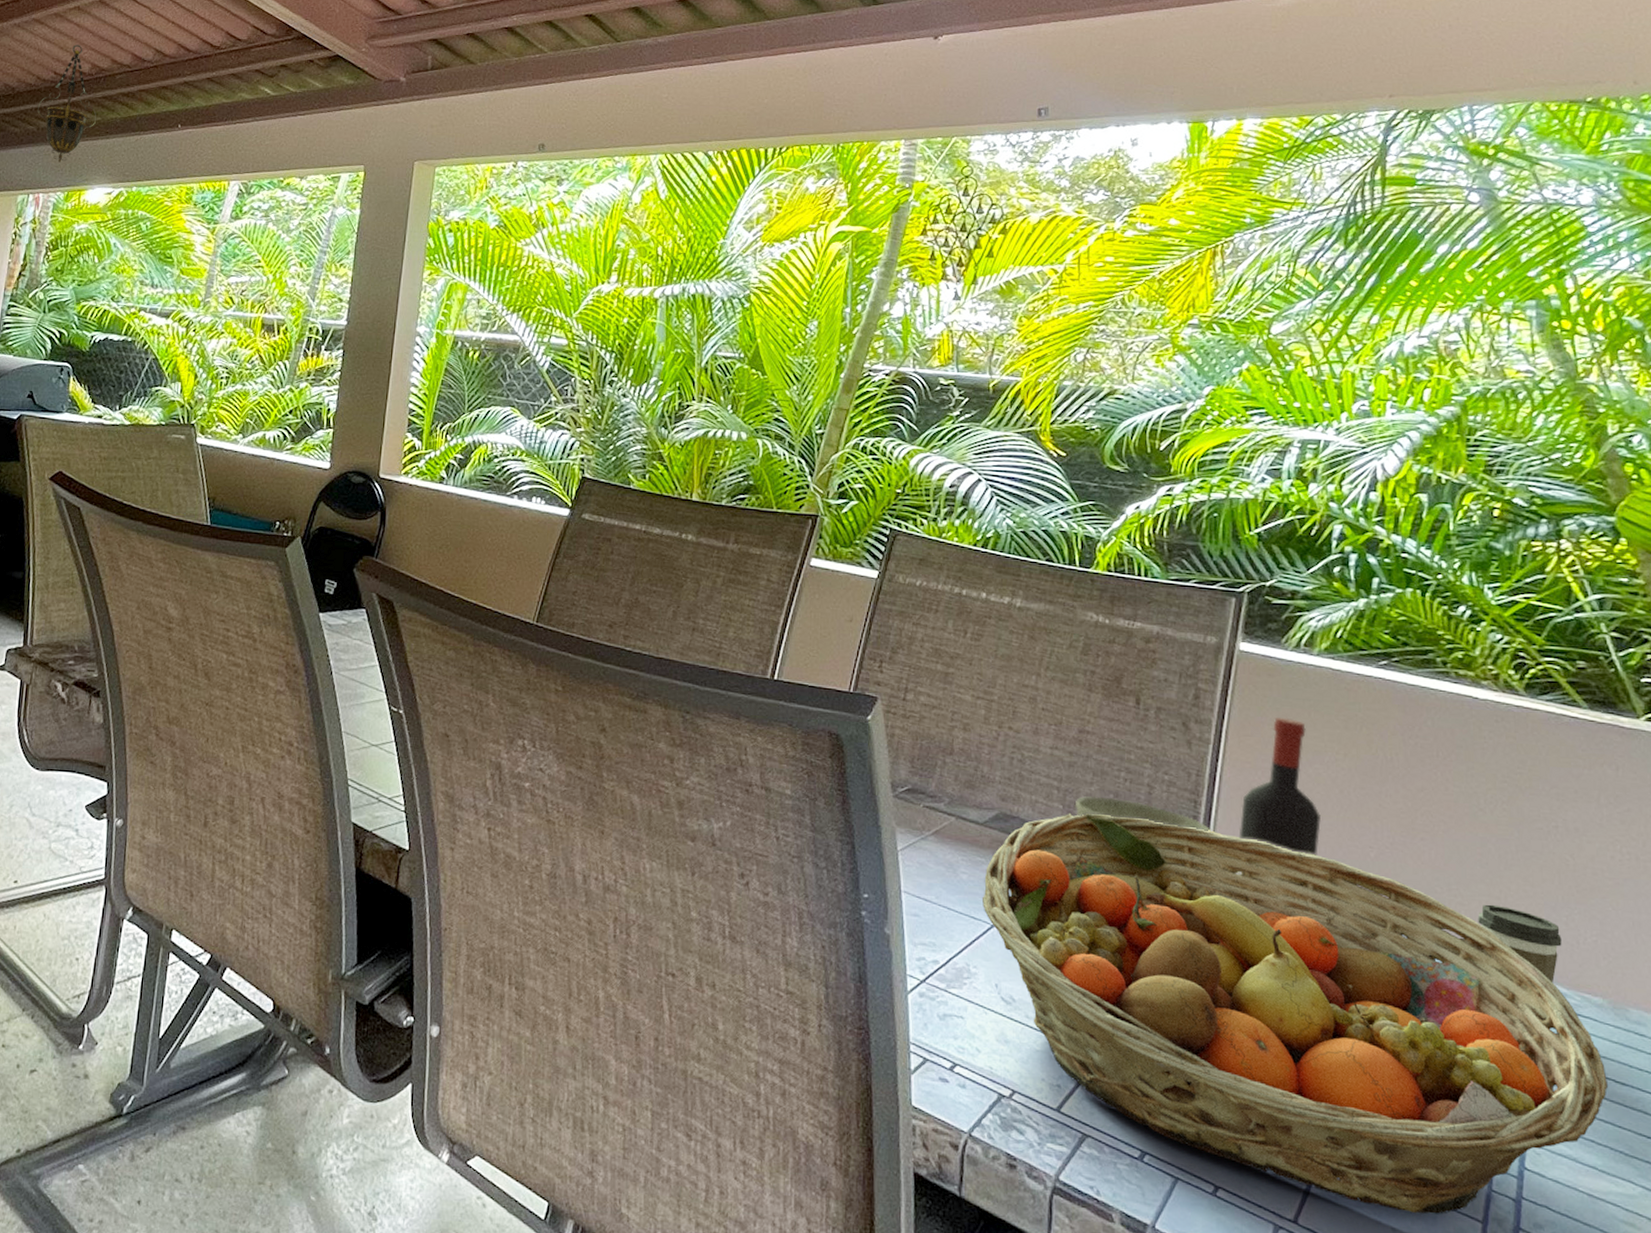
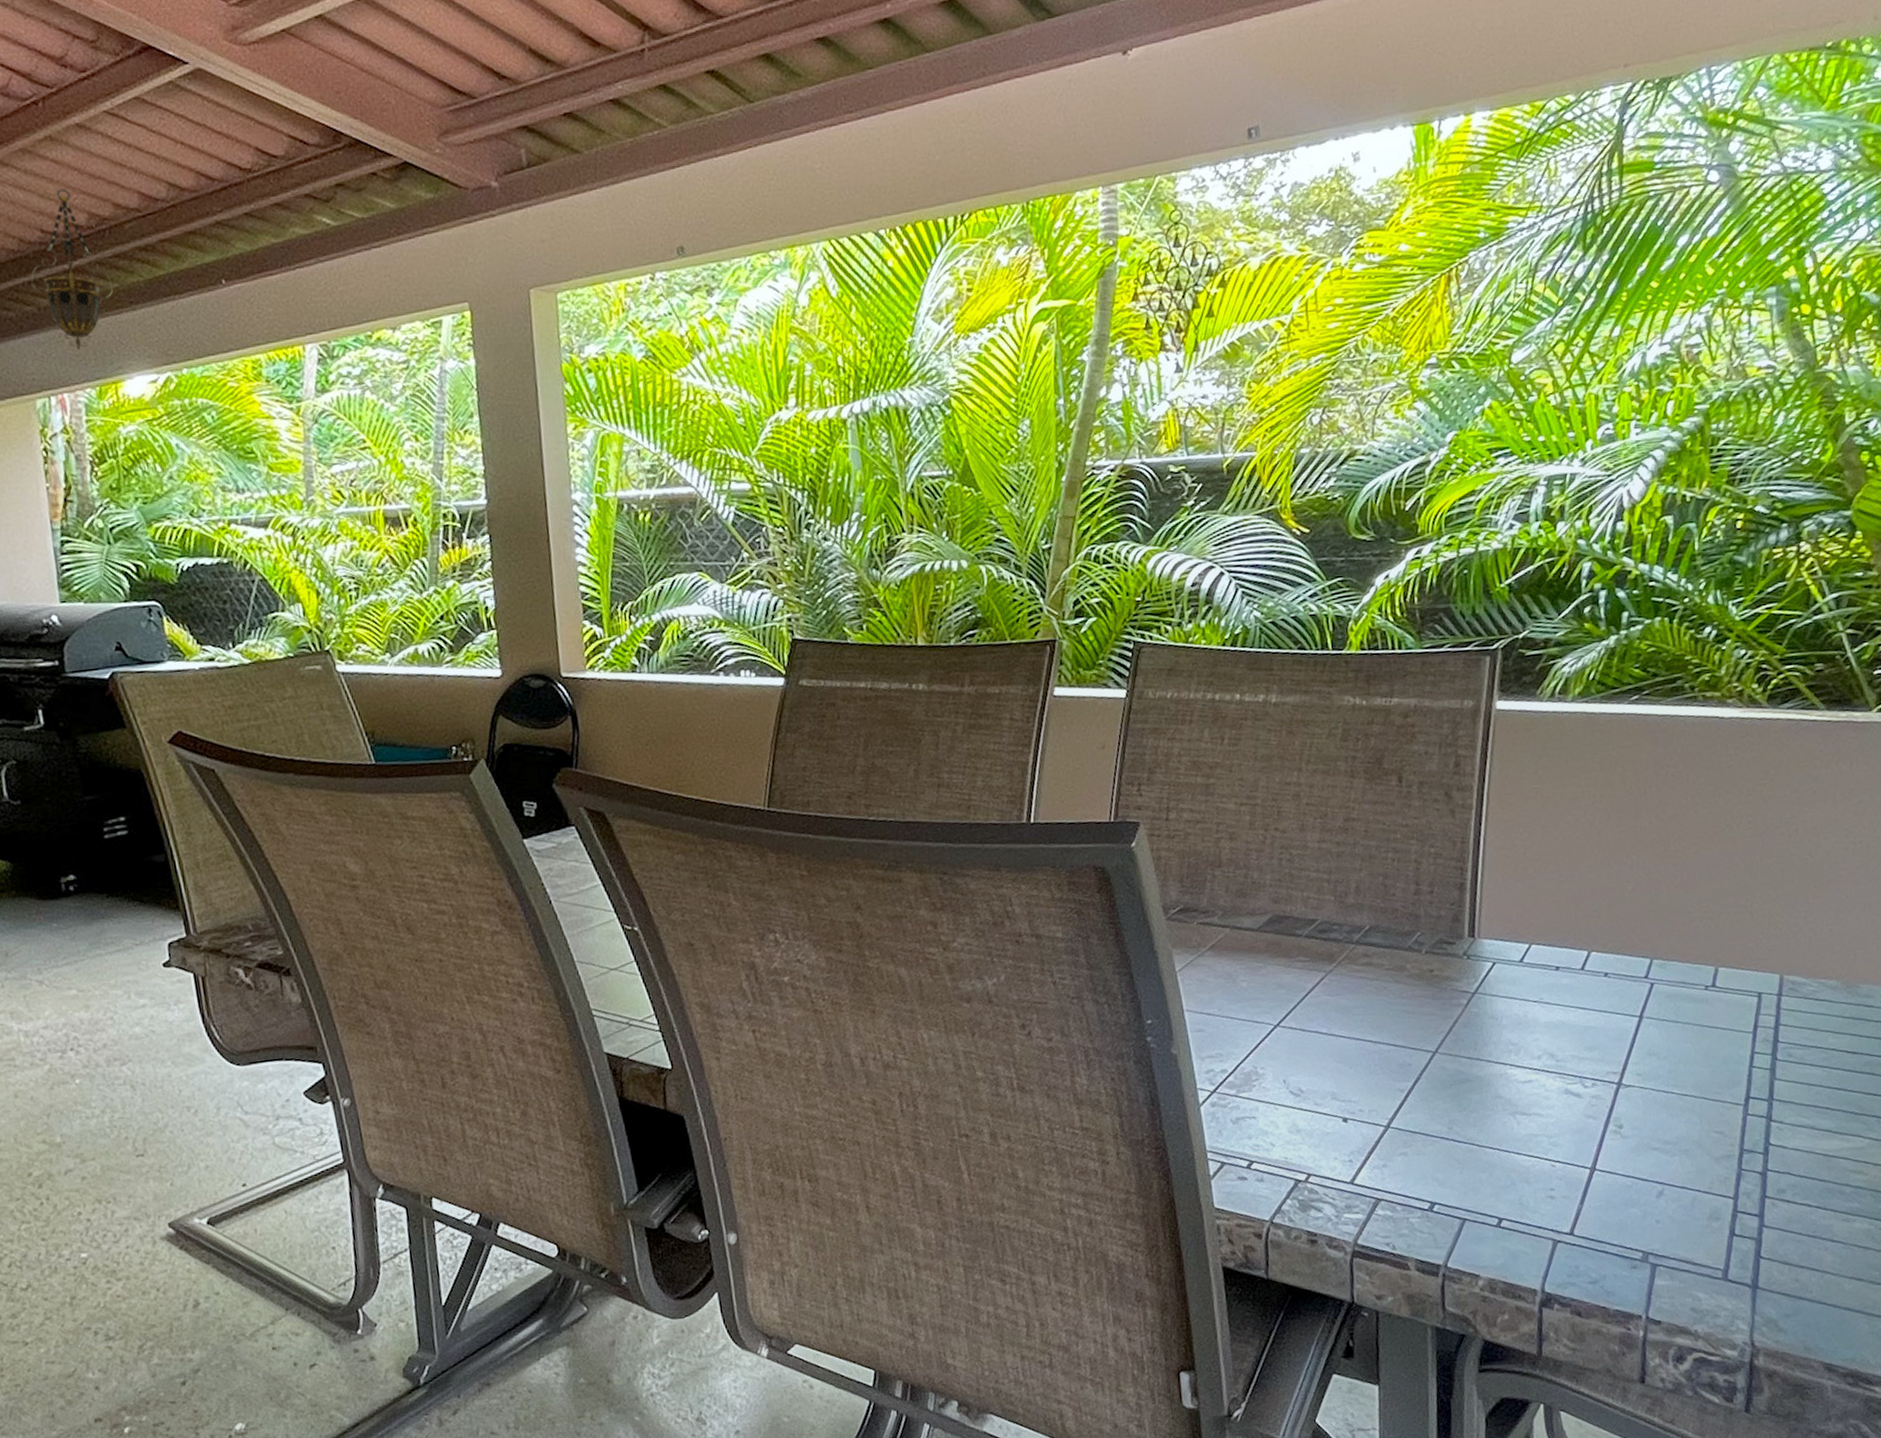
fruit basket: present [983,812,1608,1215] -> none [1263,893,1841,1205]
bowl: present [1074,796,1212,831] -> none [1345,879,1479,904]
wine bottle: present [1235,717,1321,876] -> none [1503,769,1581,932]
coffee cup: present [1478,904,1562,984] -> none [1726,913,1801,976]

